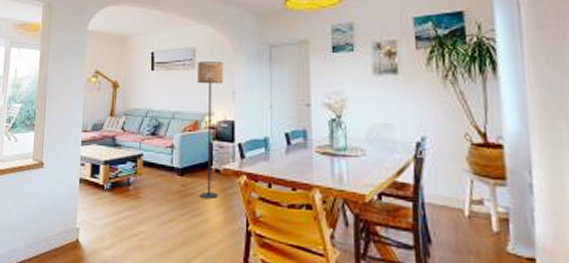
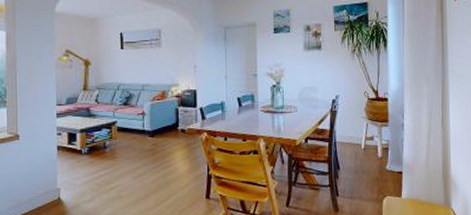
floor lamp: present [197,62,224,200] -> none [163,41,186,154]

